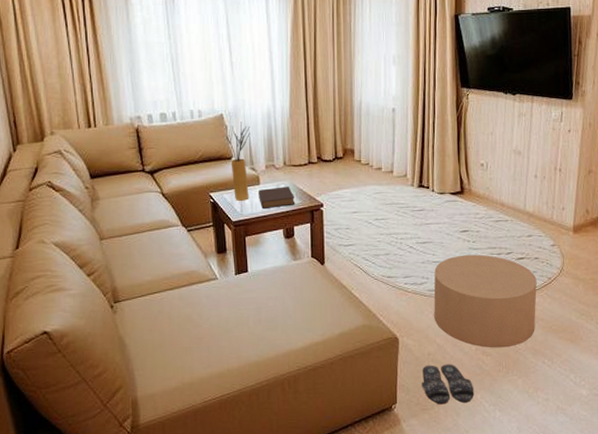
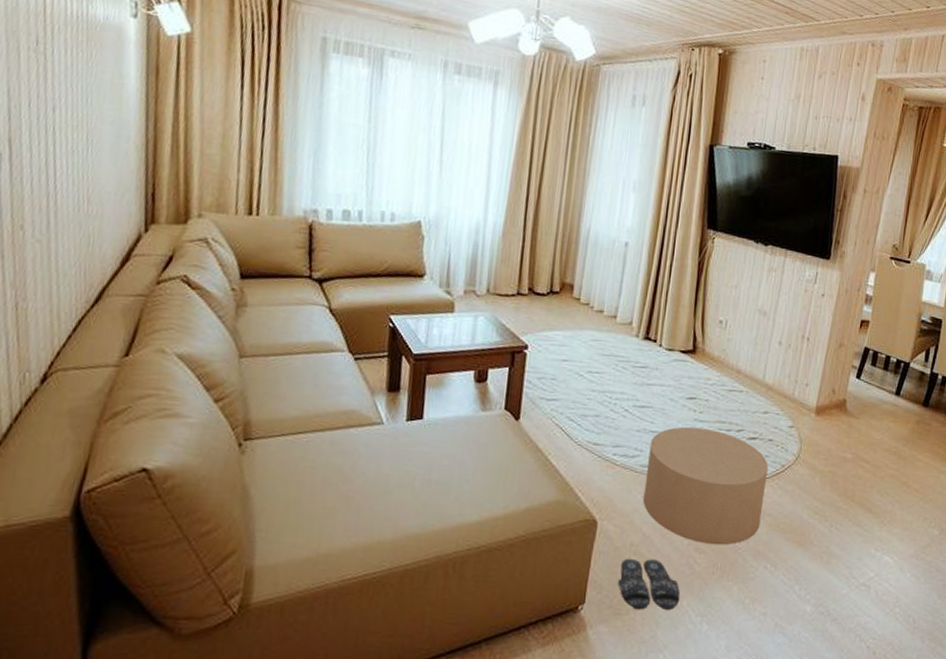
vase: present [225,122,250,201] -> none [420,233,452,330]
book: present [257,187,296,208] -> none [449,318,494,344]

